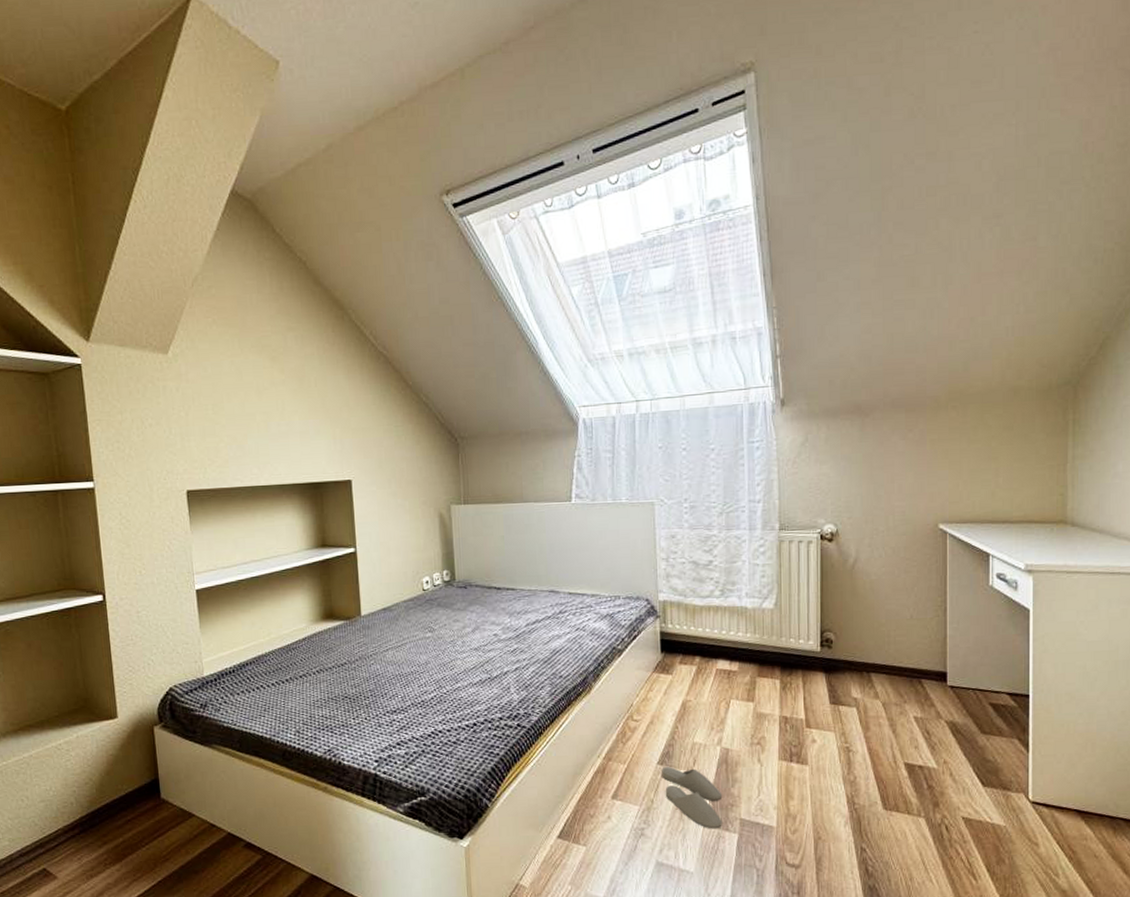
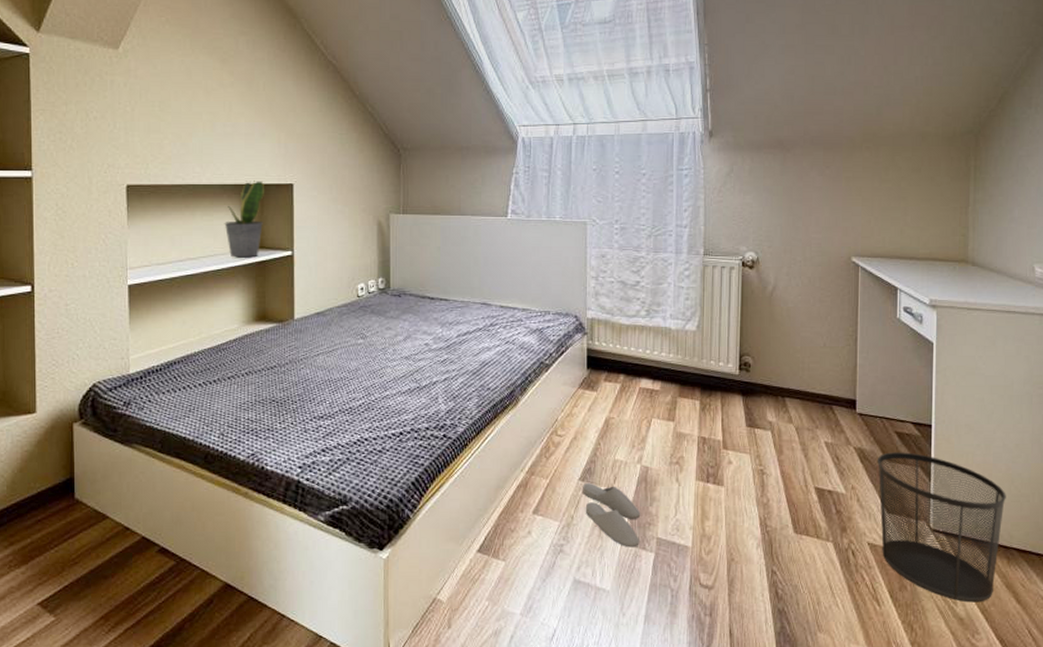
potted plant: none [285,478,324,558] -> present [224,181,264,258]
waste bin: none [970,724,1112,874] -> present [876,452,1006,603]

